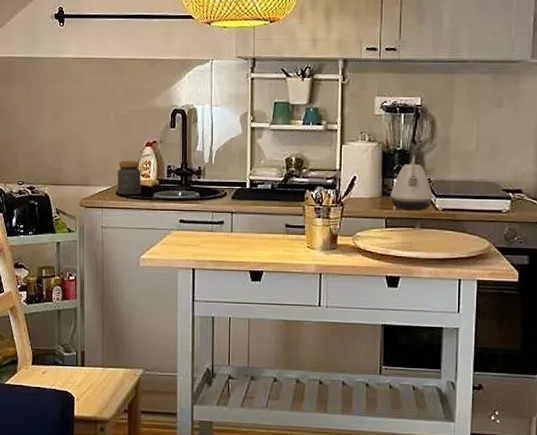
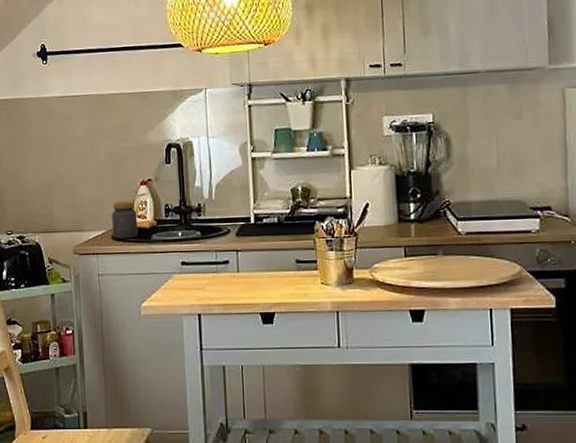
kettle: present [390,142,433,211] -> none [407,162,454,237]

